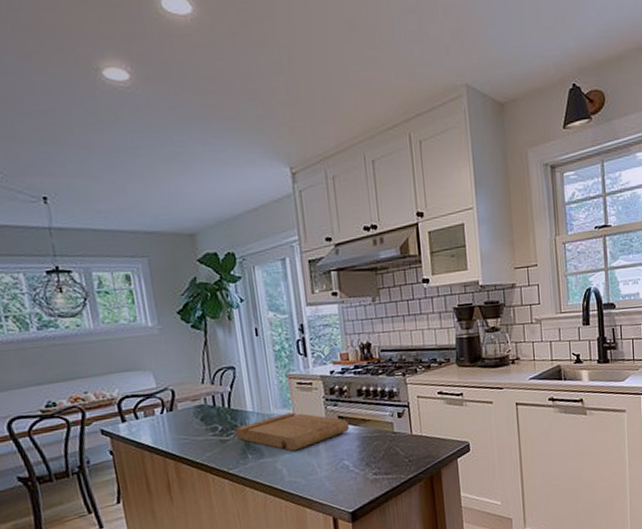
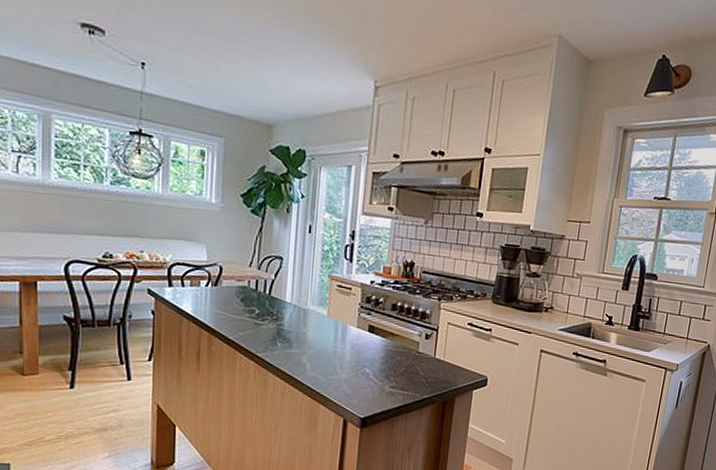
cutting board: present [235,412,350,451] -> none [270,311,378,349]

